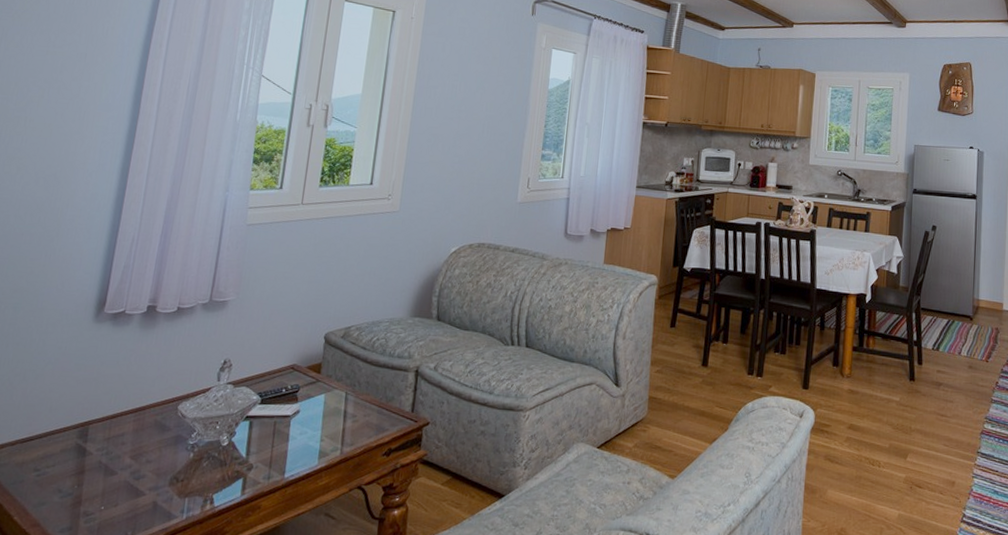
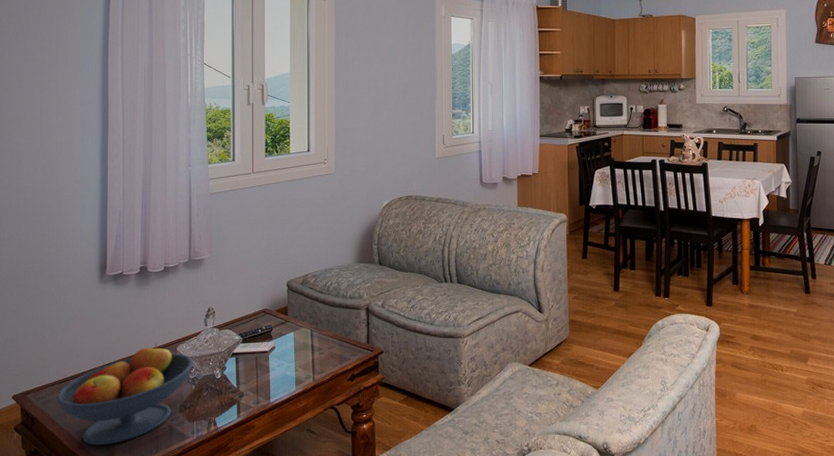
fruit bowl: none [13,399,196,524] -> present [56,343,193,445]

